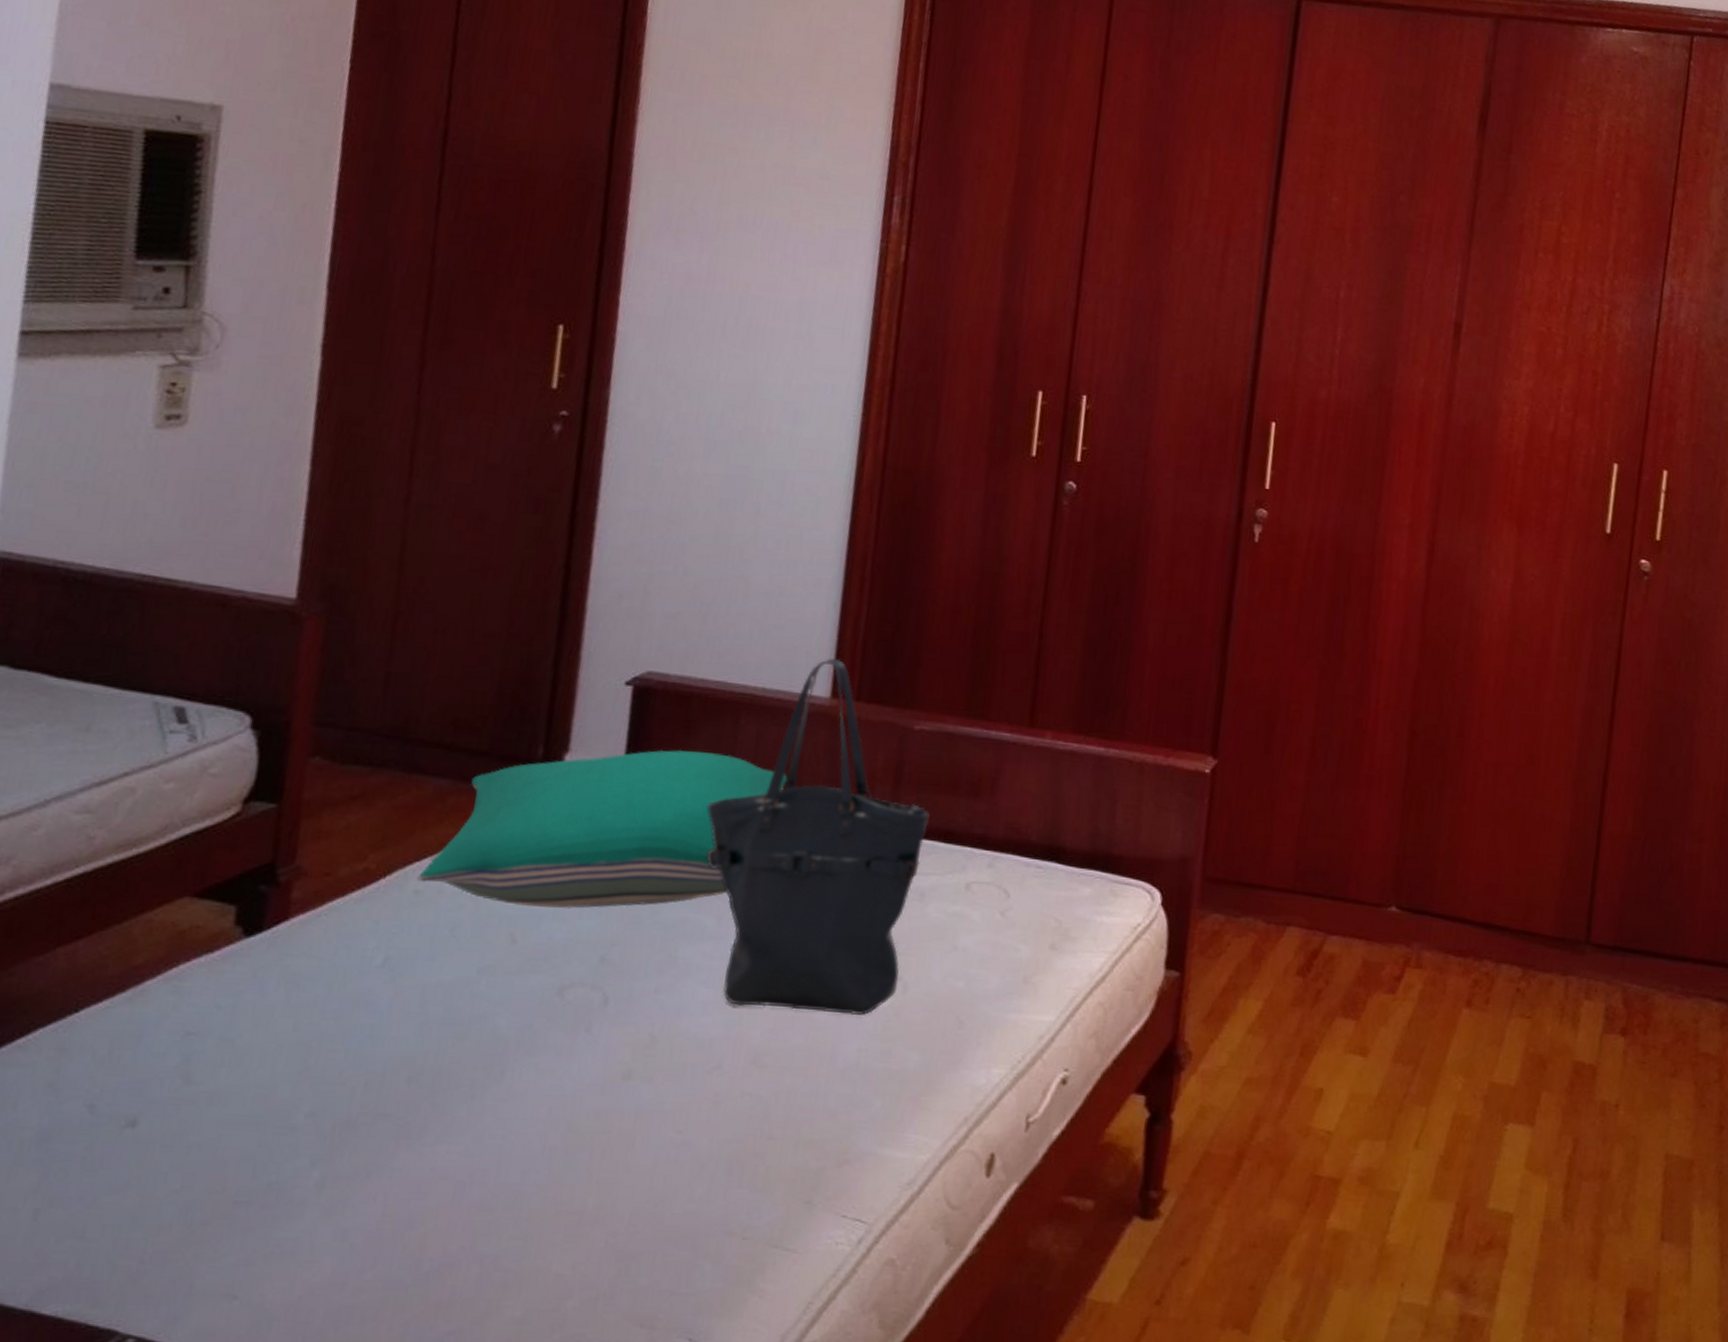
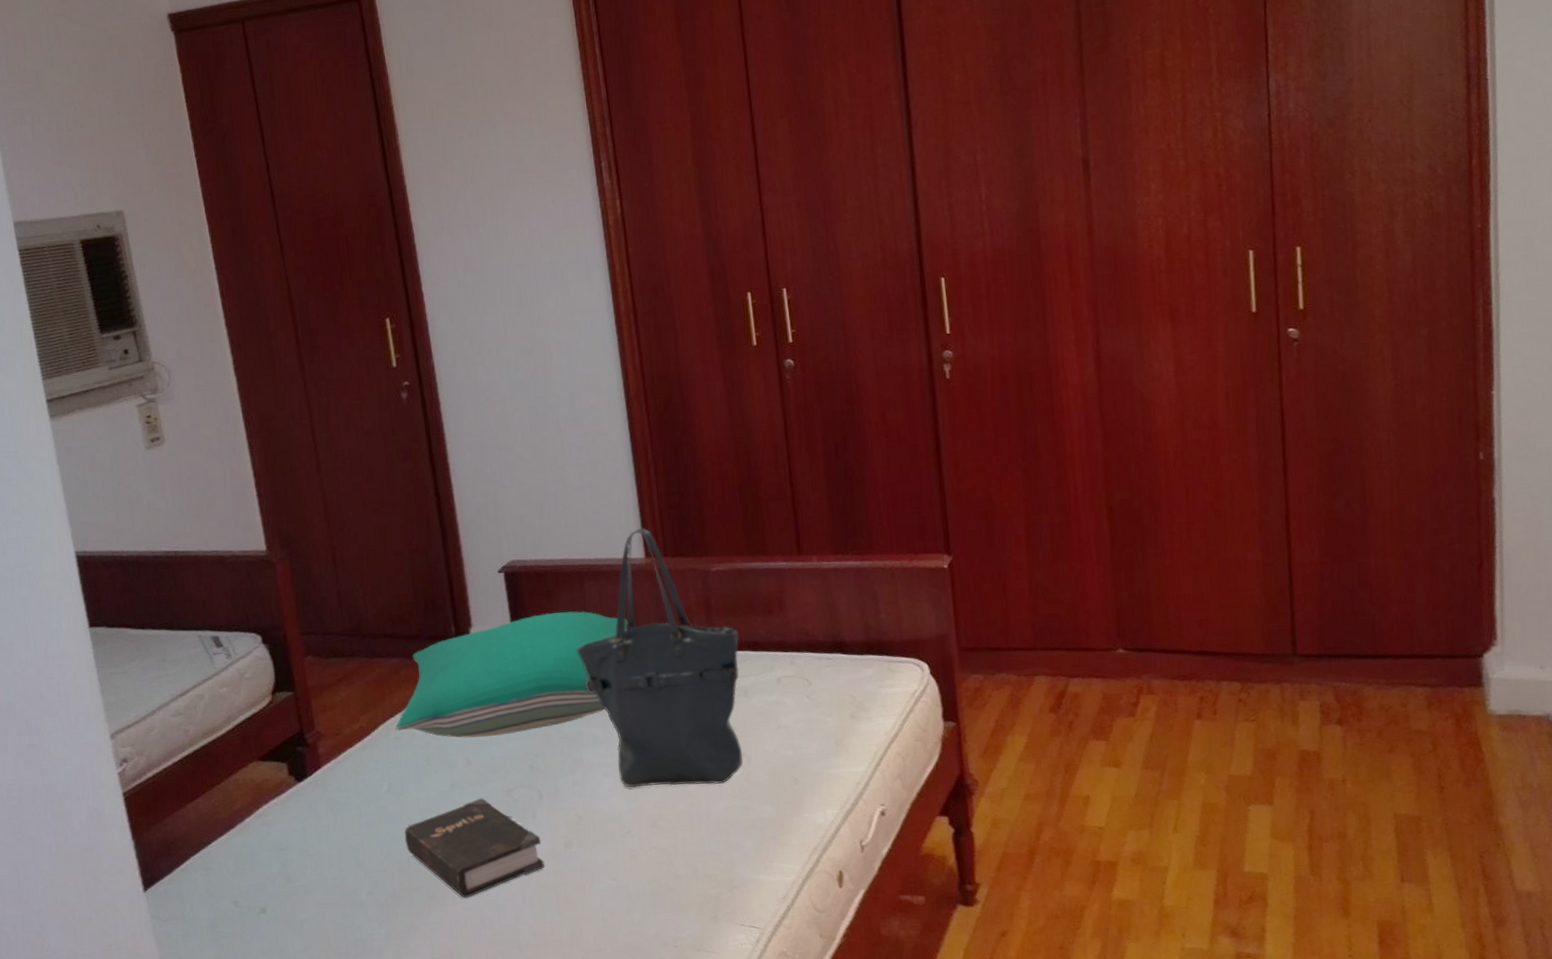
hardback book: none [386,993,590,1137] -> present [404,797,545,898]

